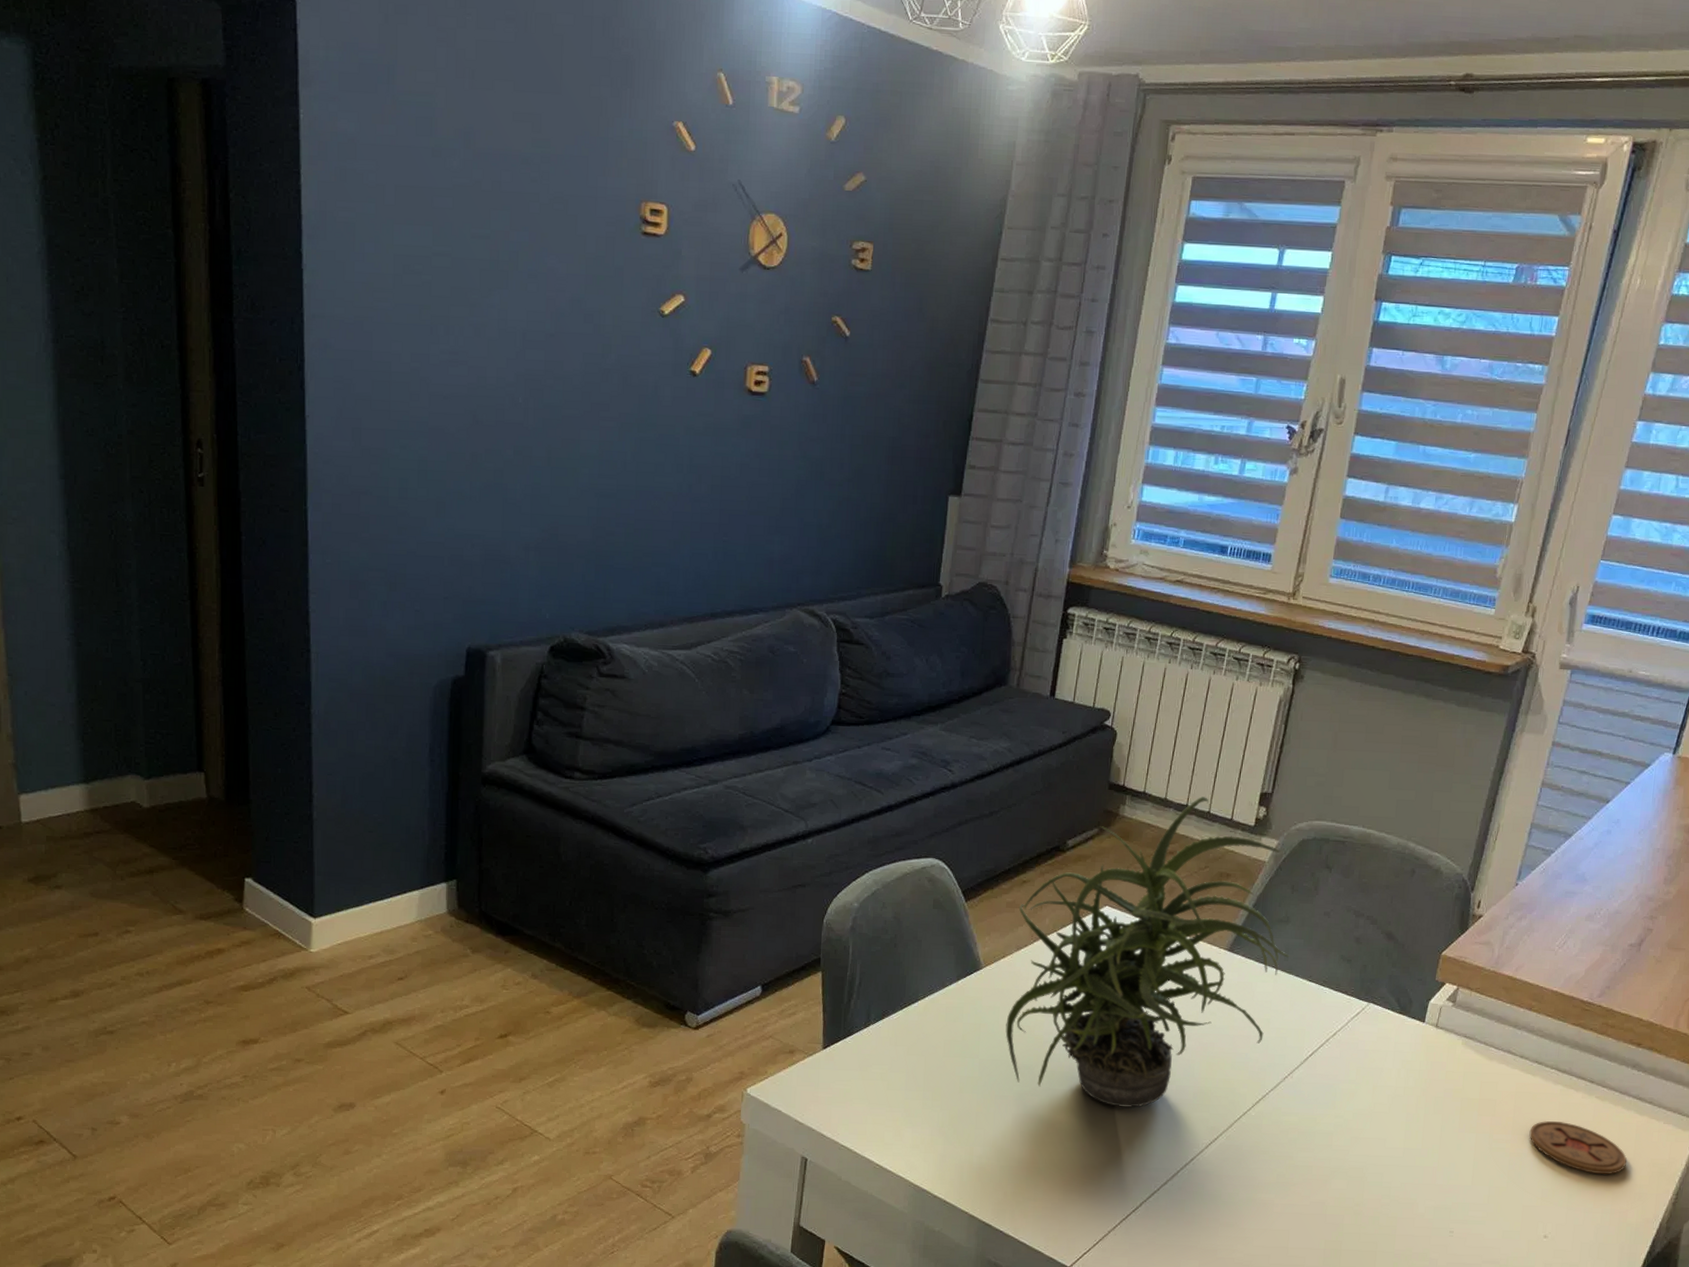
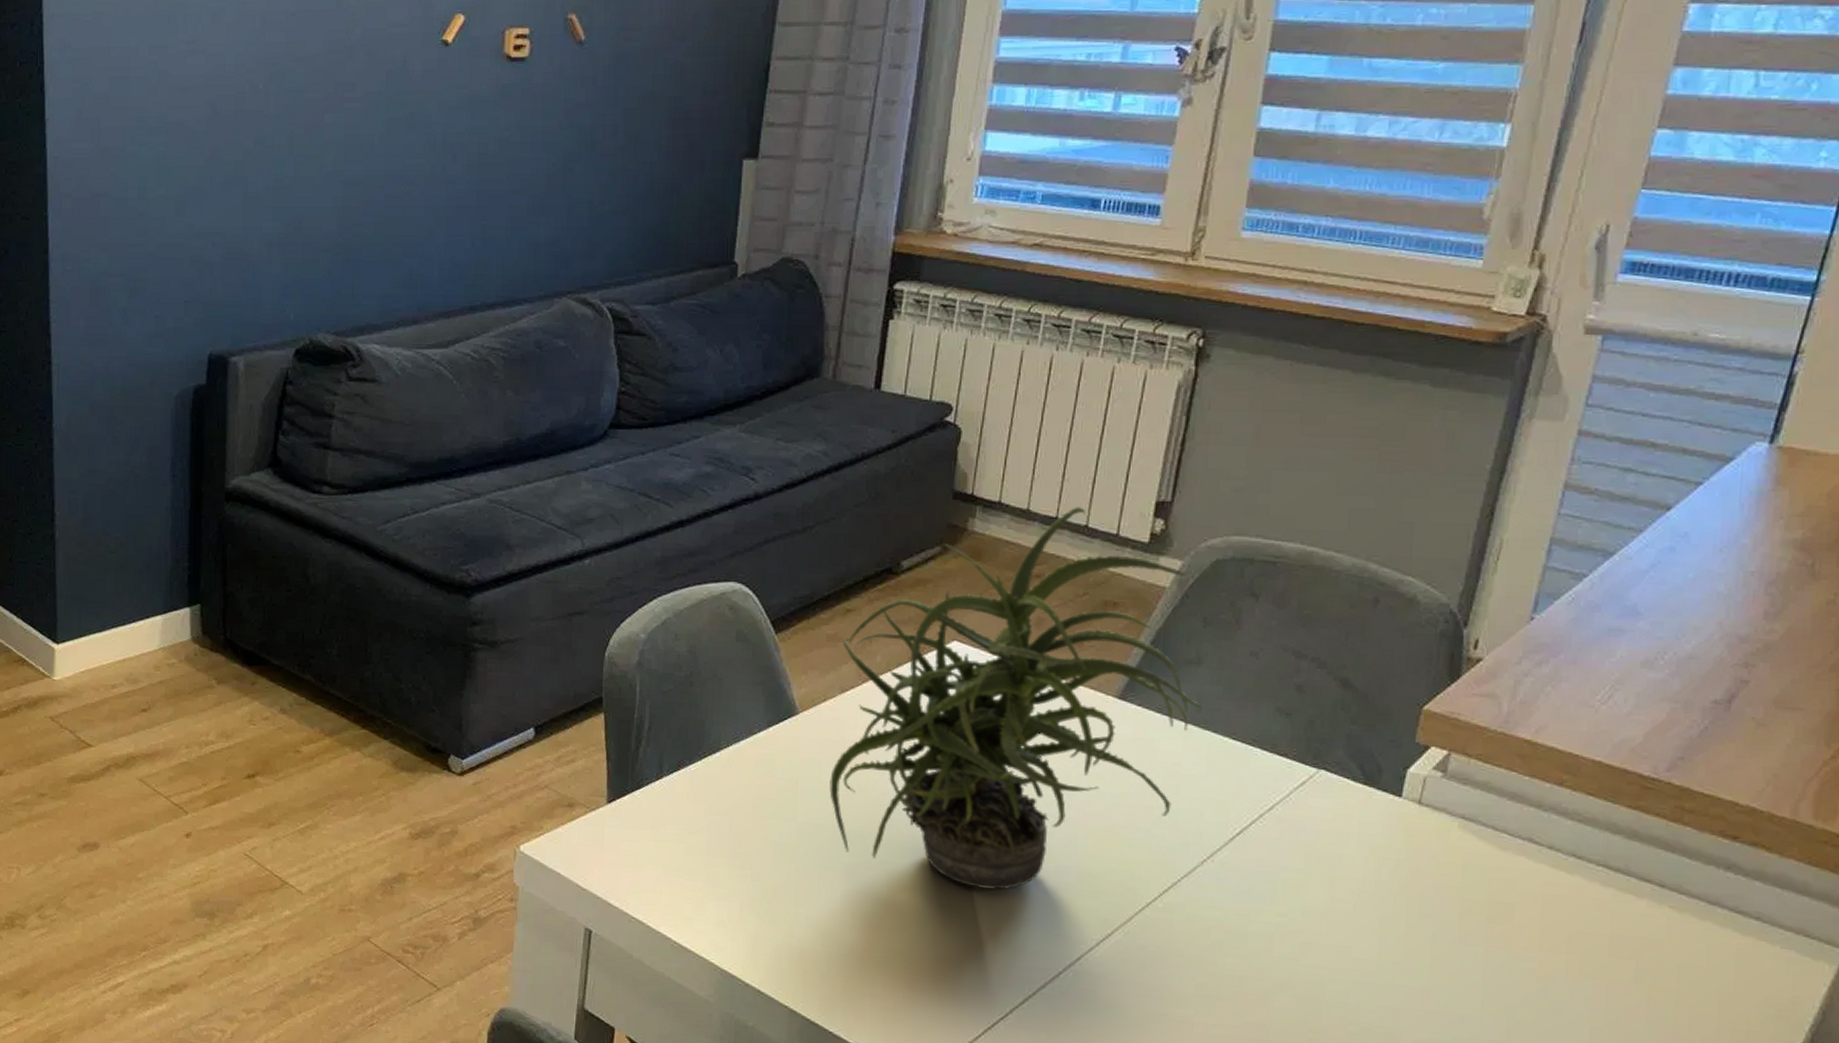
coaster: present [1529,1121,1627,1175] -> none [1566,935,1724,1014]

